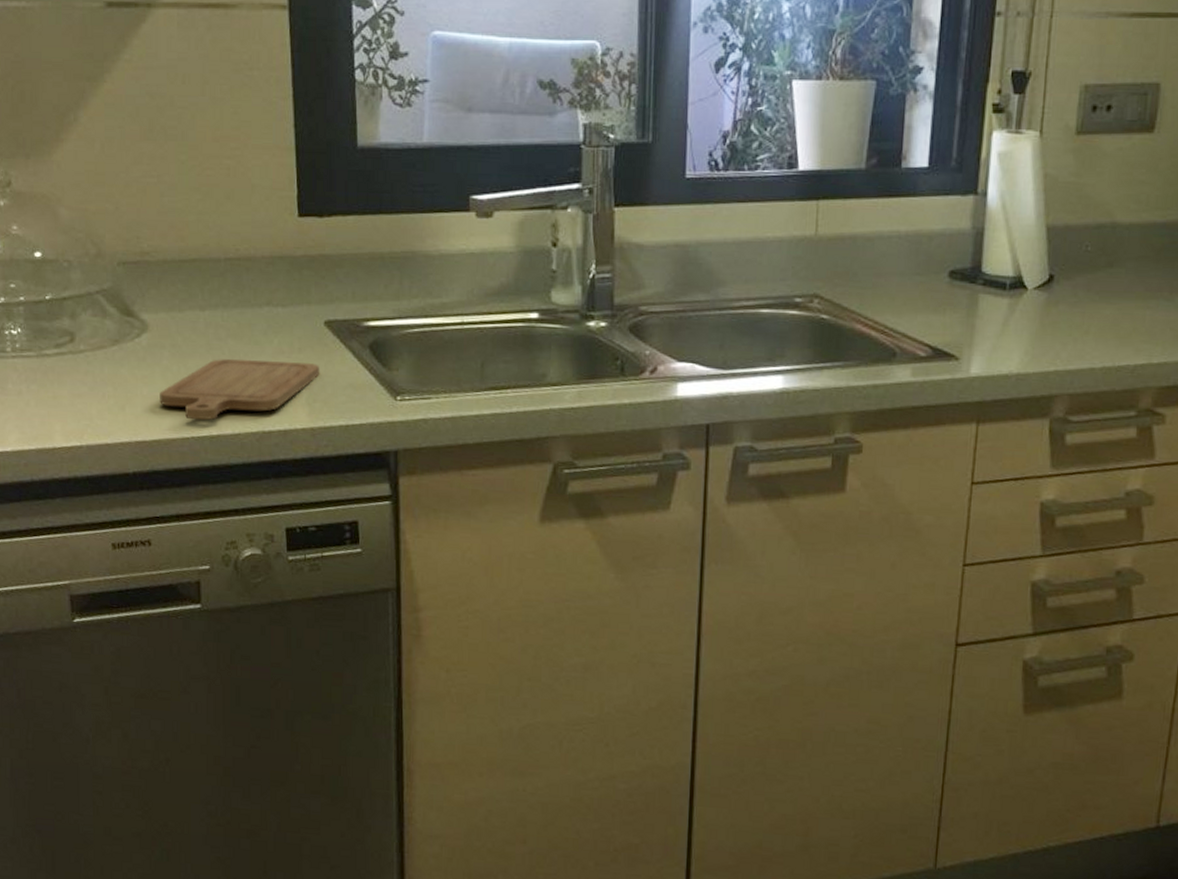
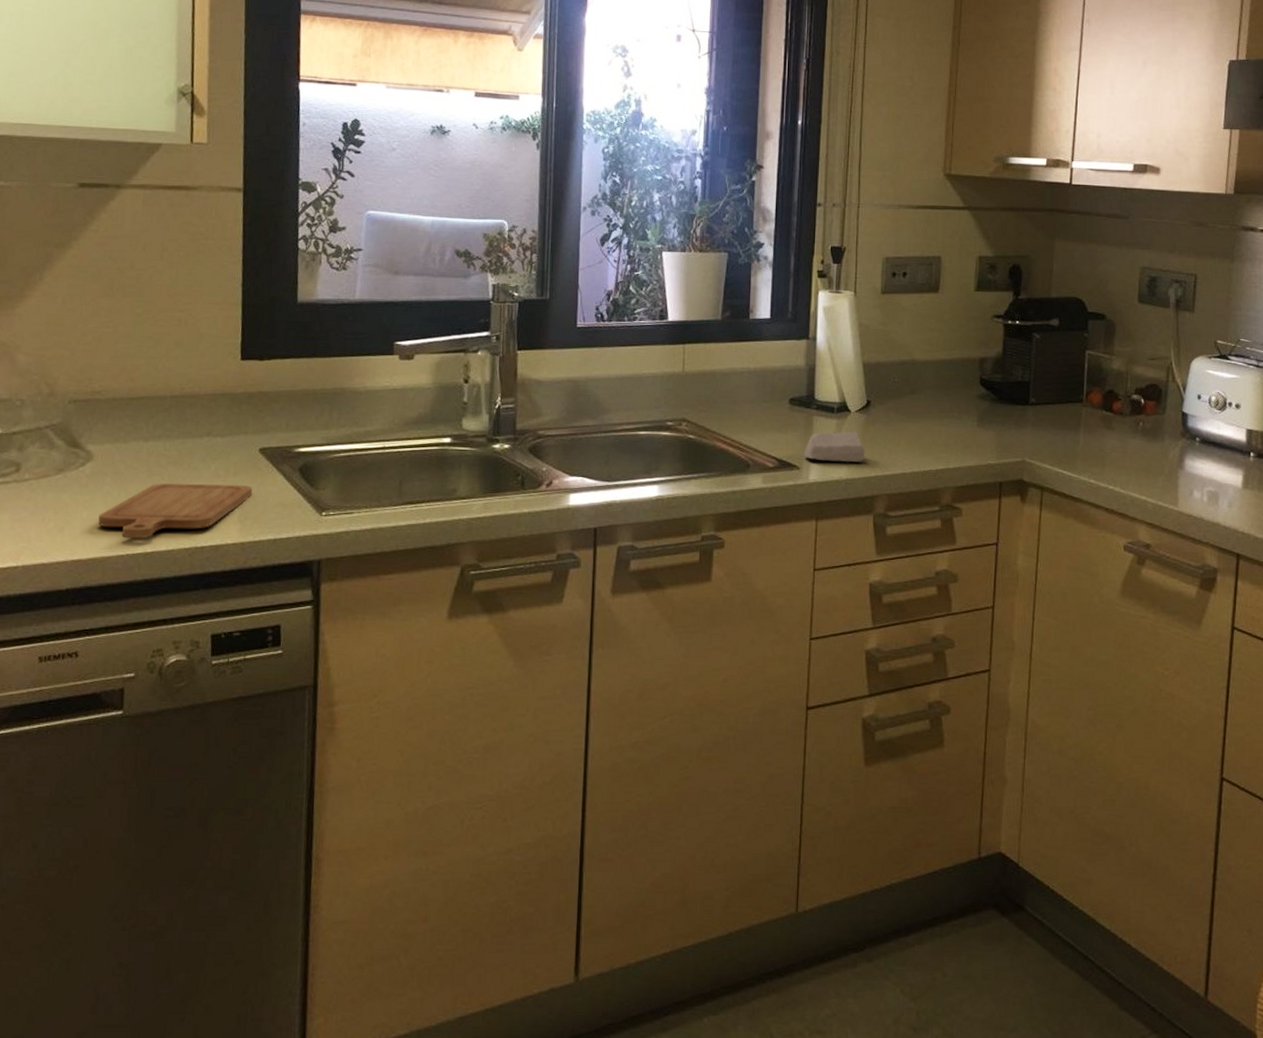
soap bar: none [964,314,1044,353] -> present [804,431,865,462]

